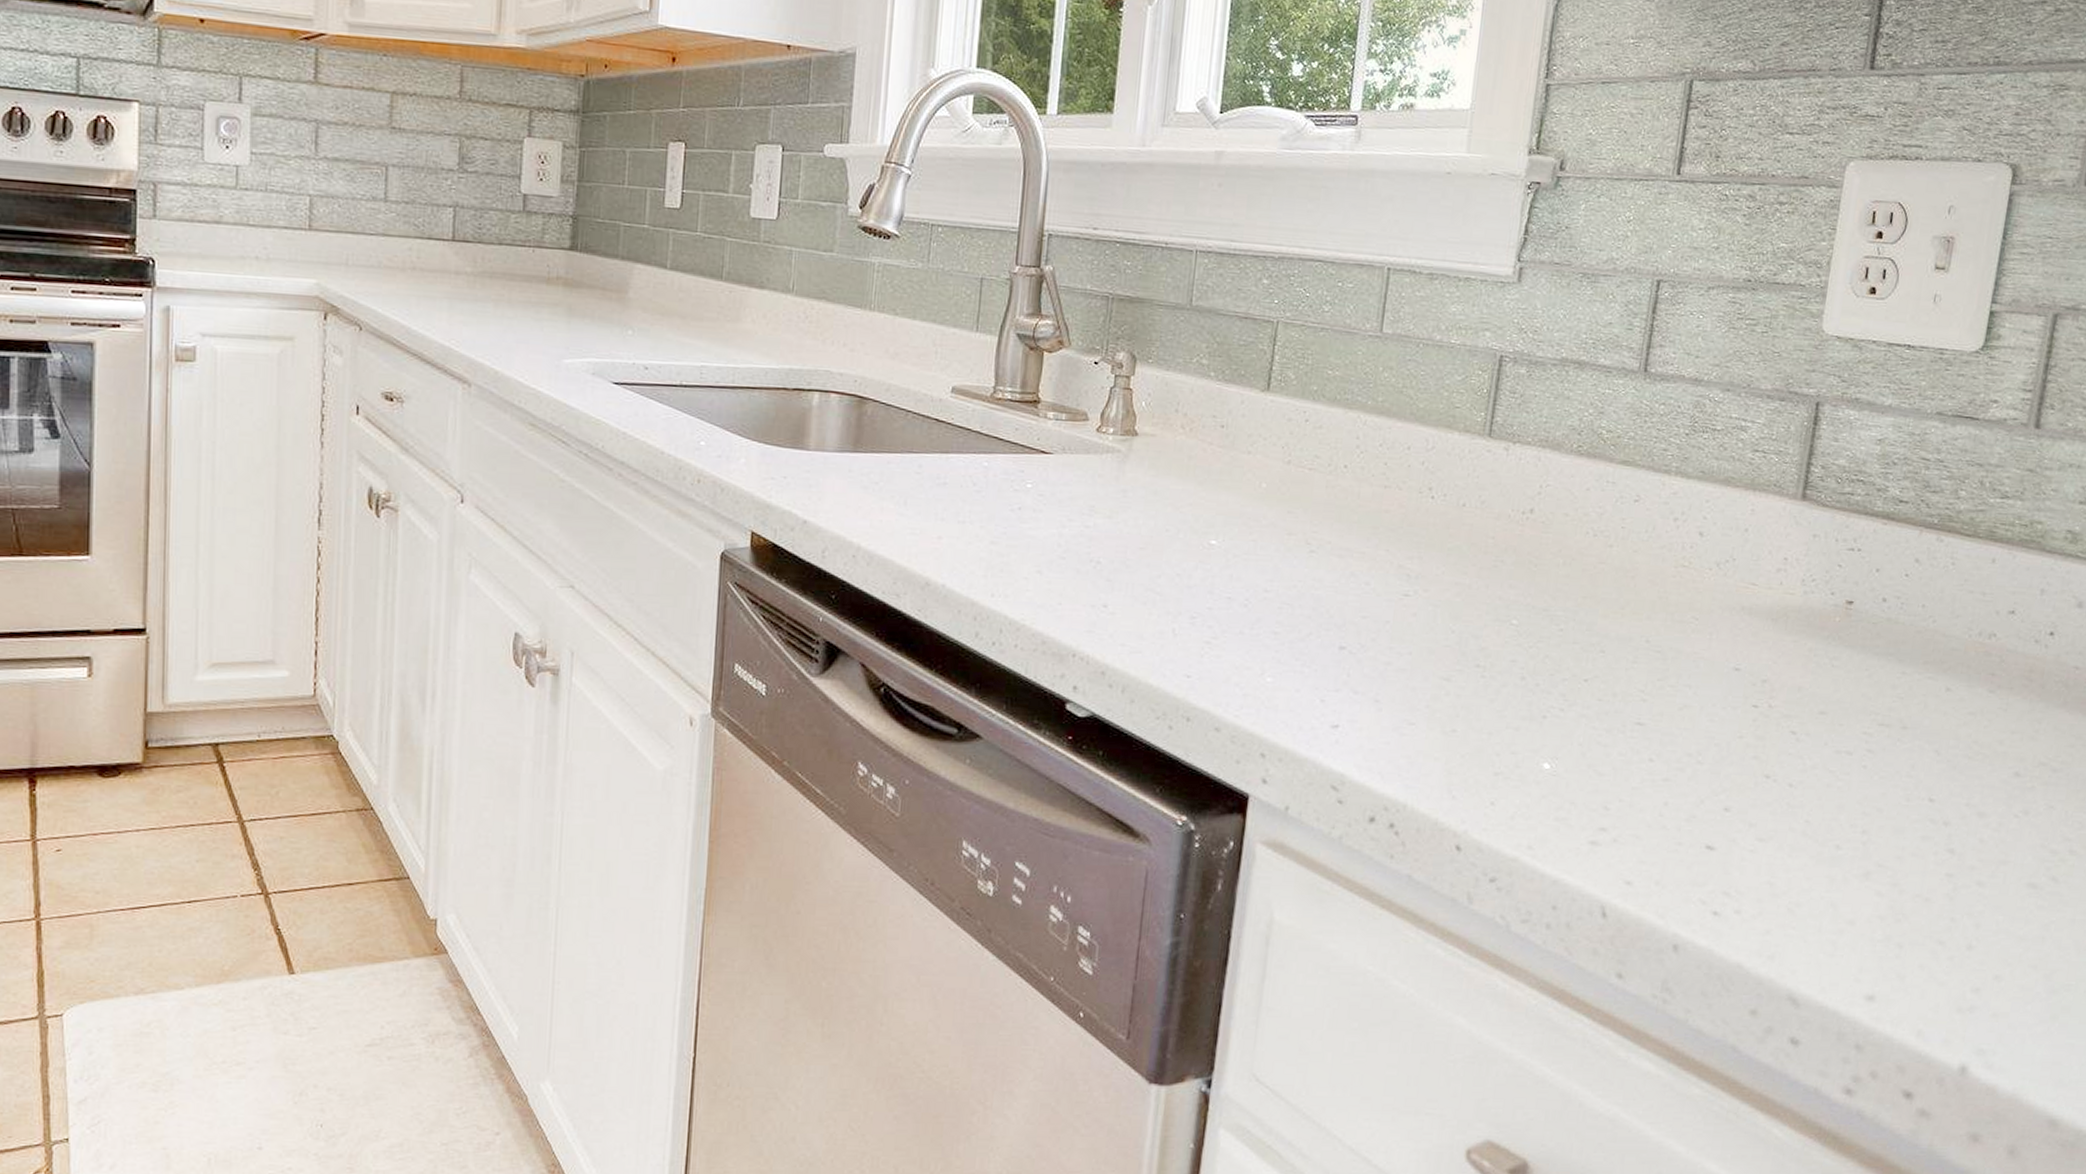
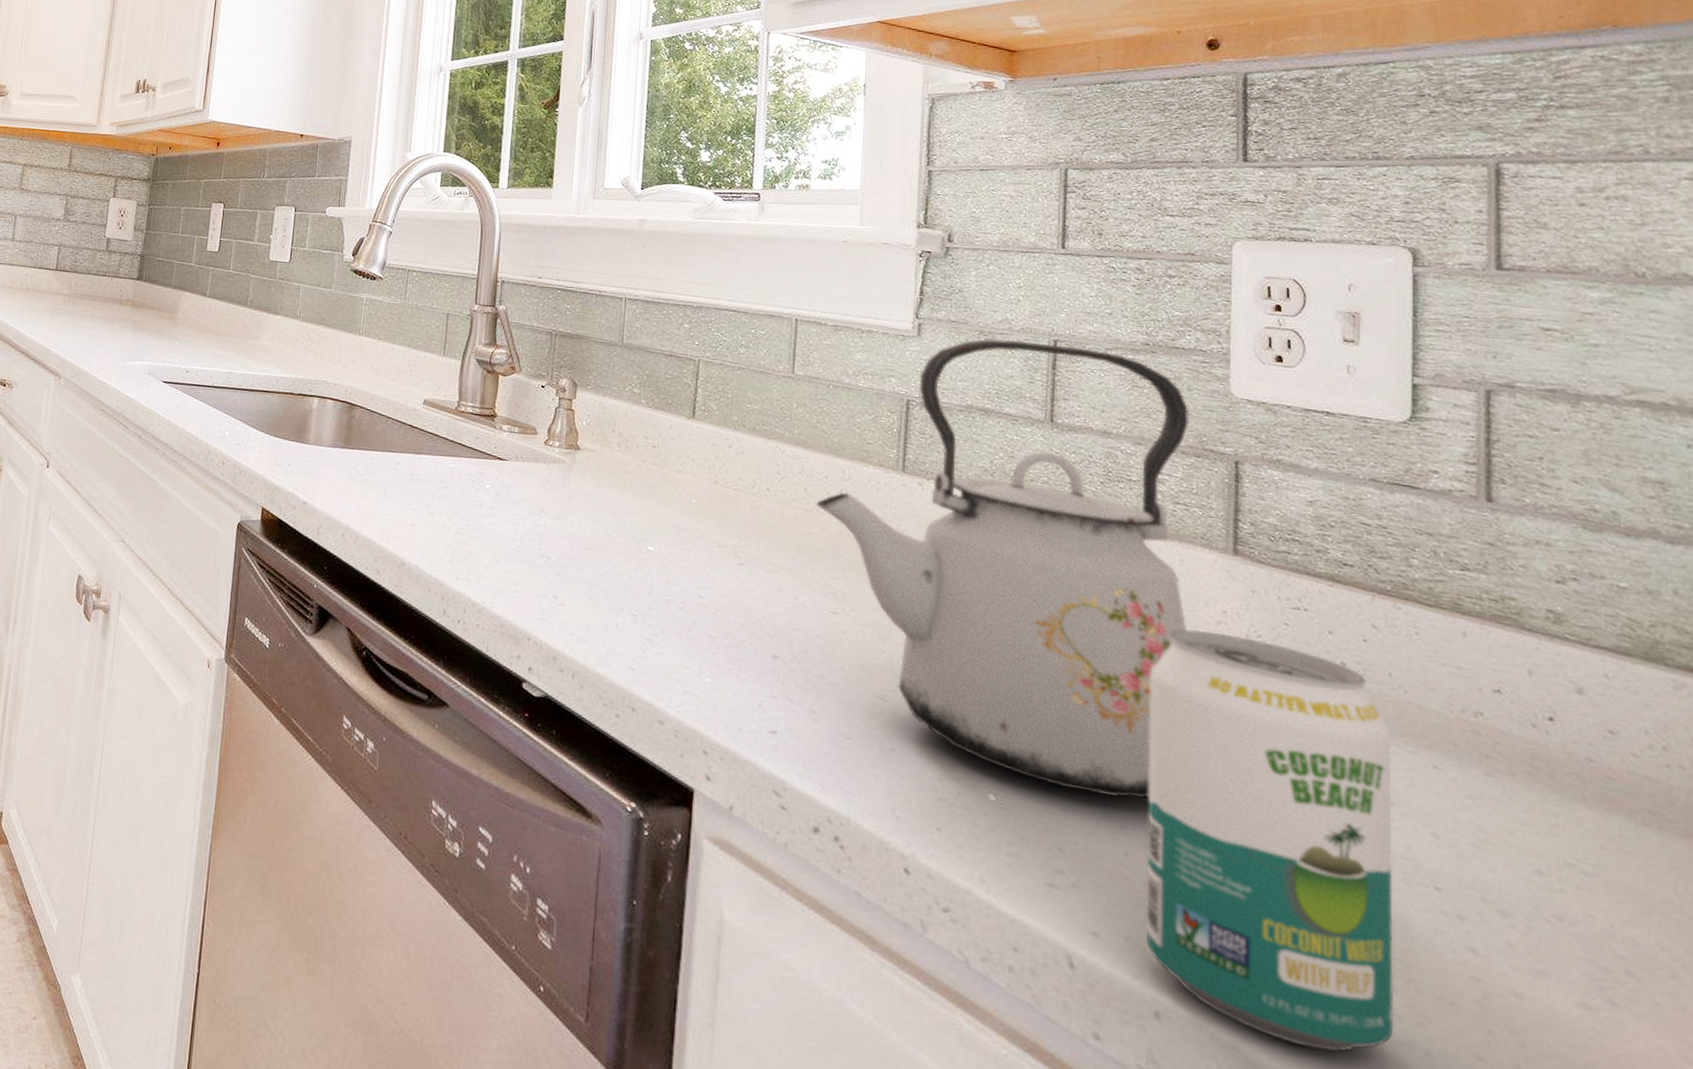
kettle: none [1395,281,1780,752] -> present [816,338,1190,798]
beverage can: none [1673,579,1916,957] -> present [1145,629,1394,1052]

